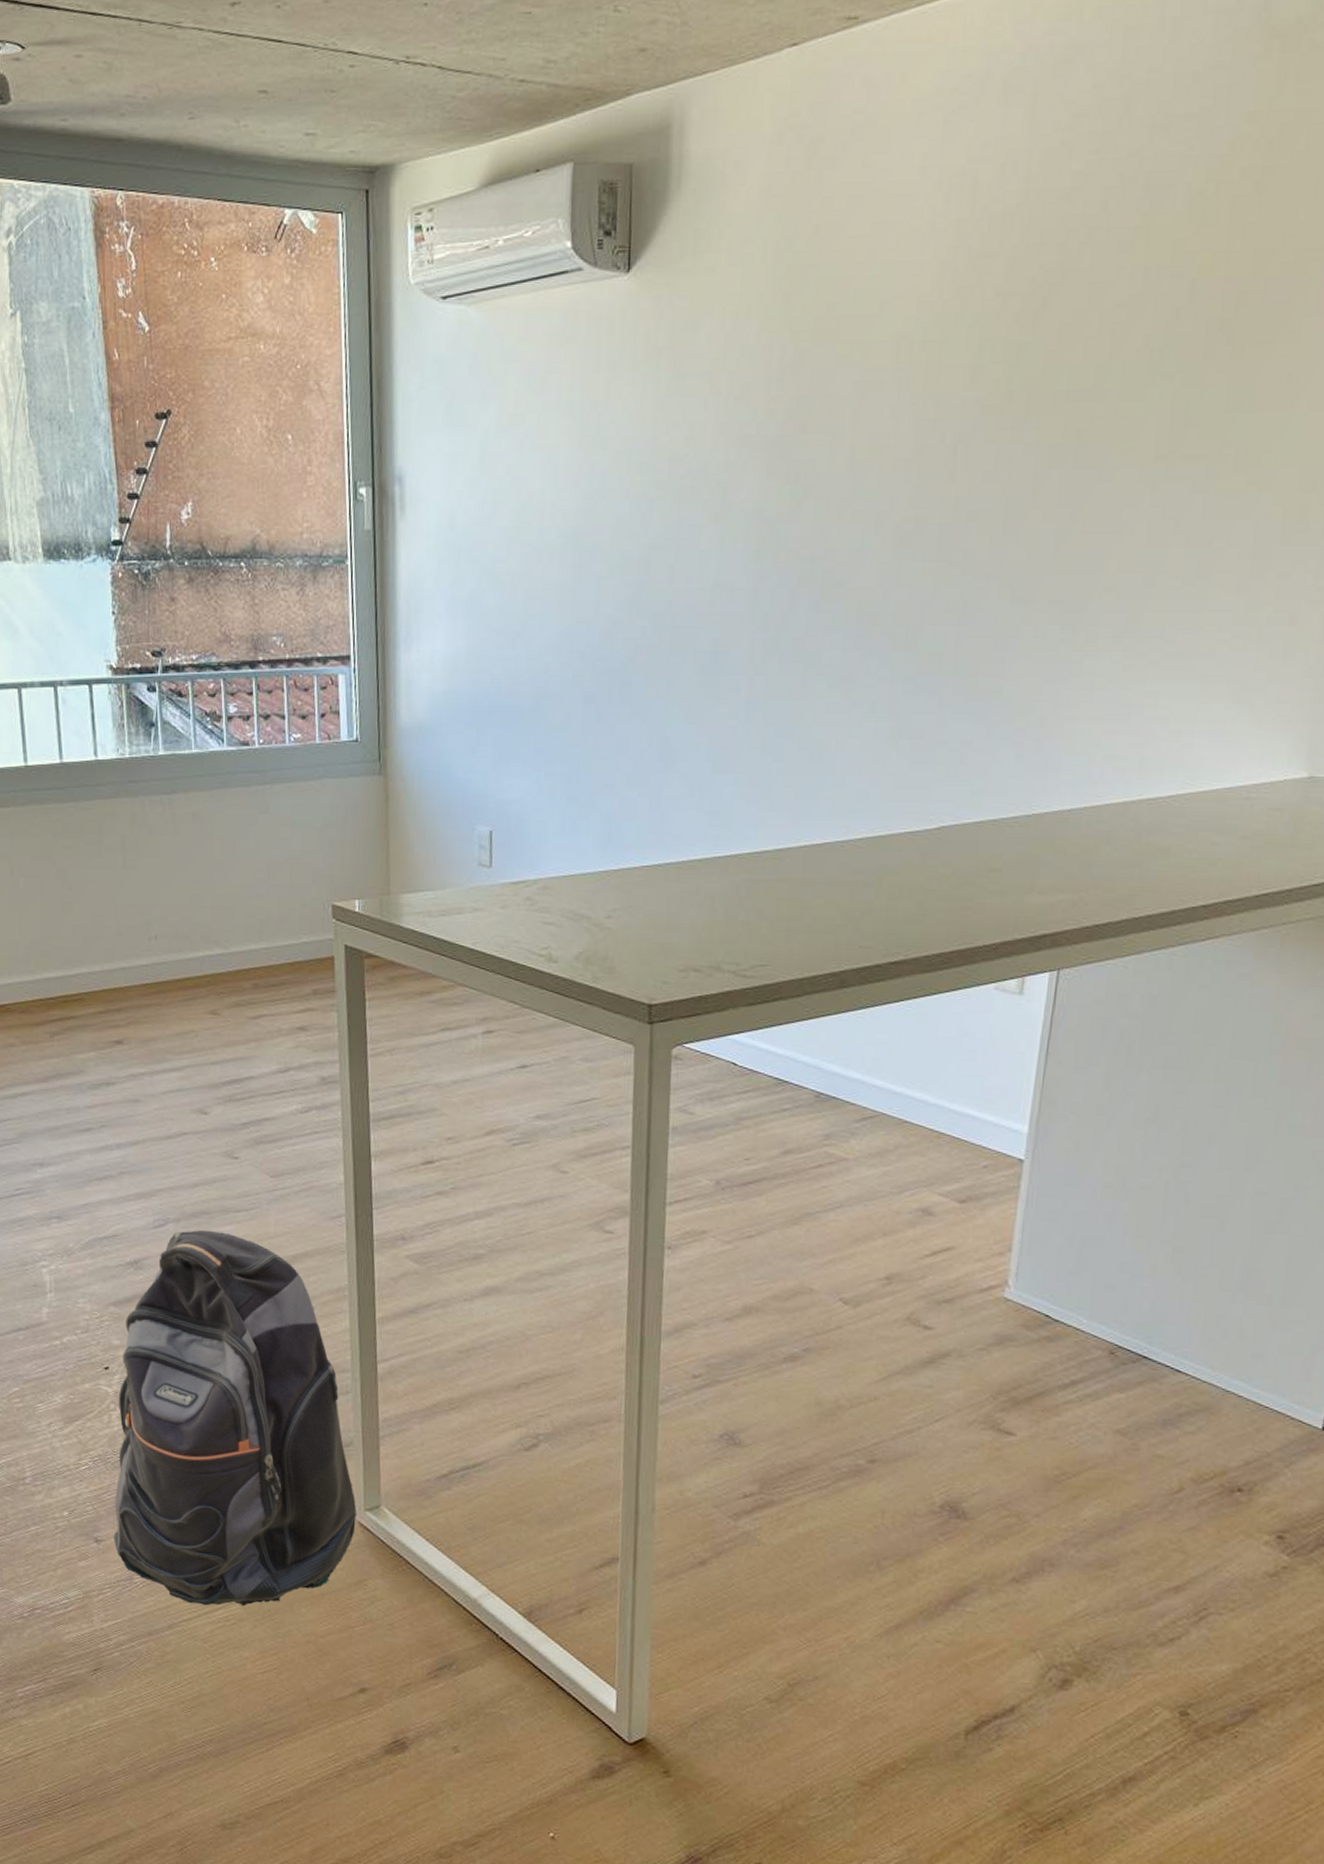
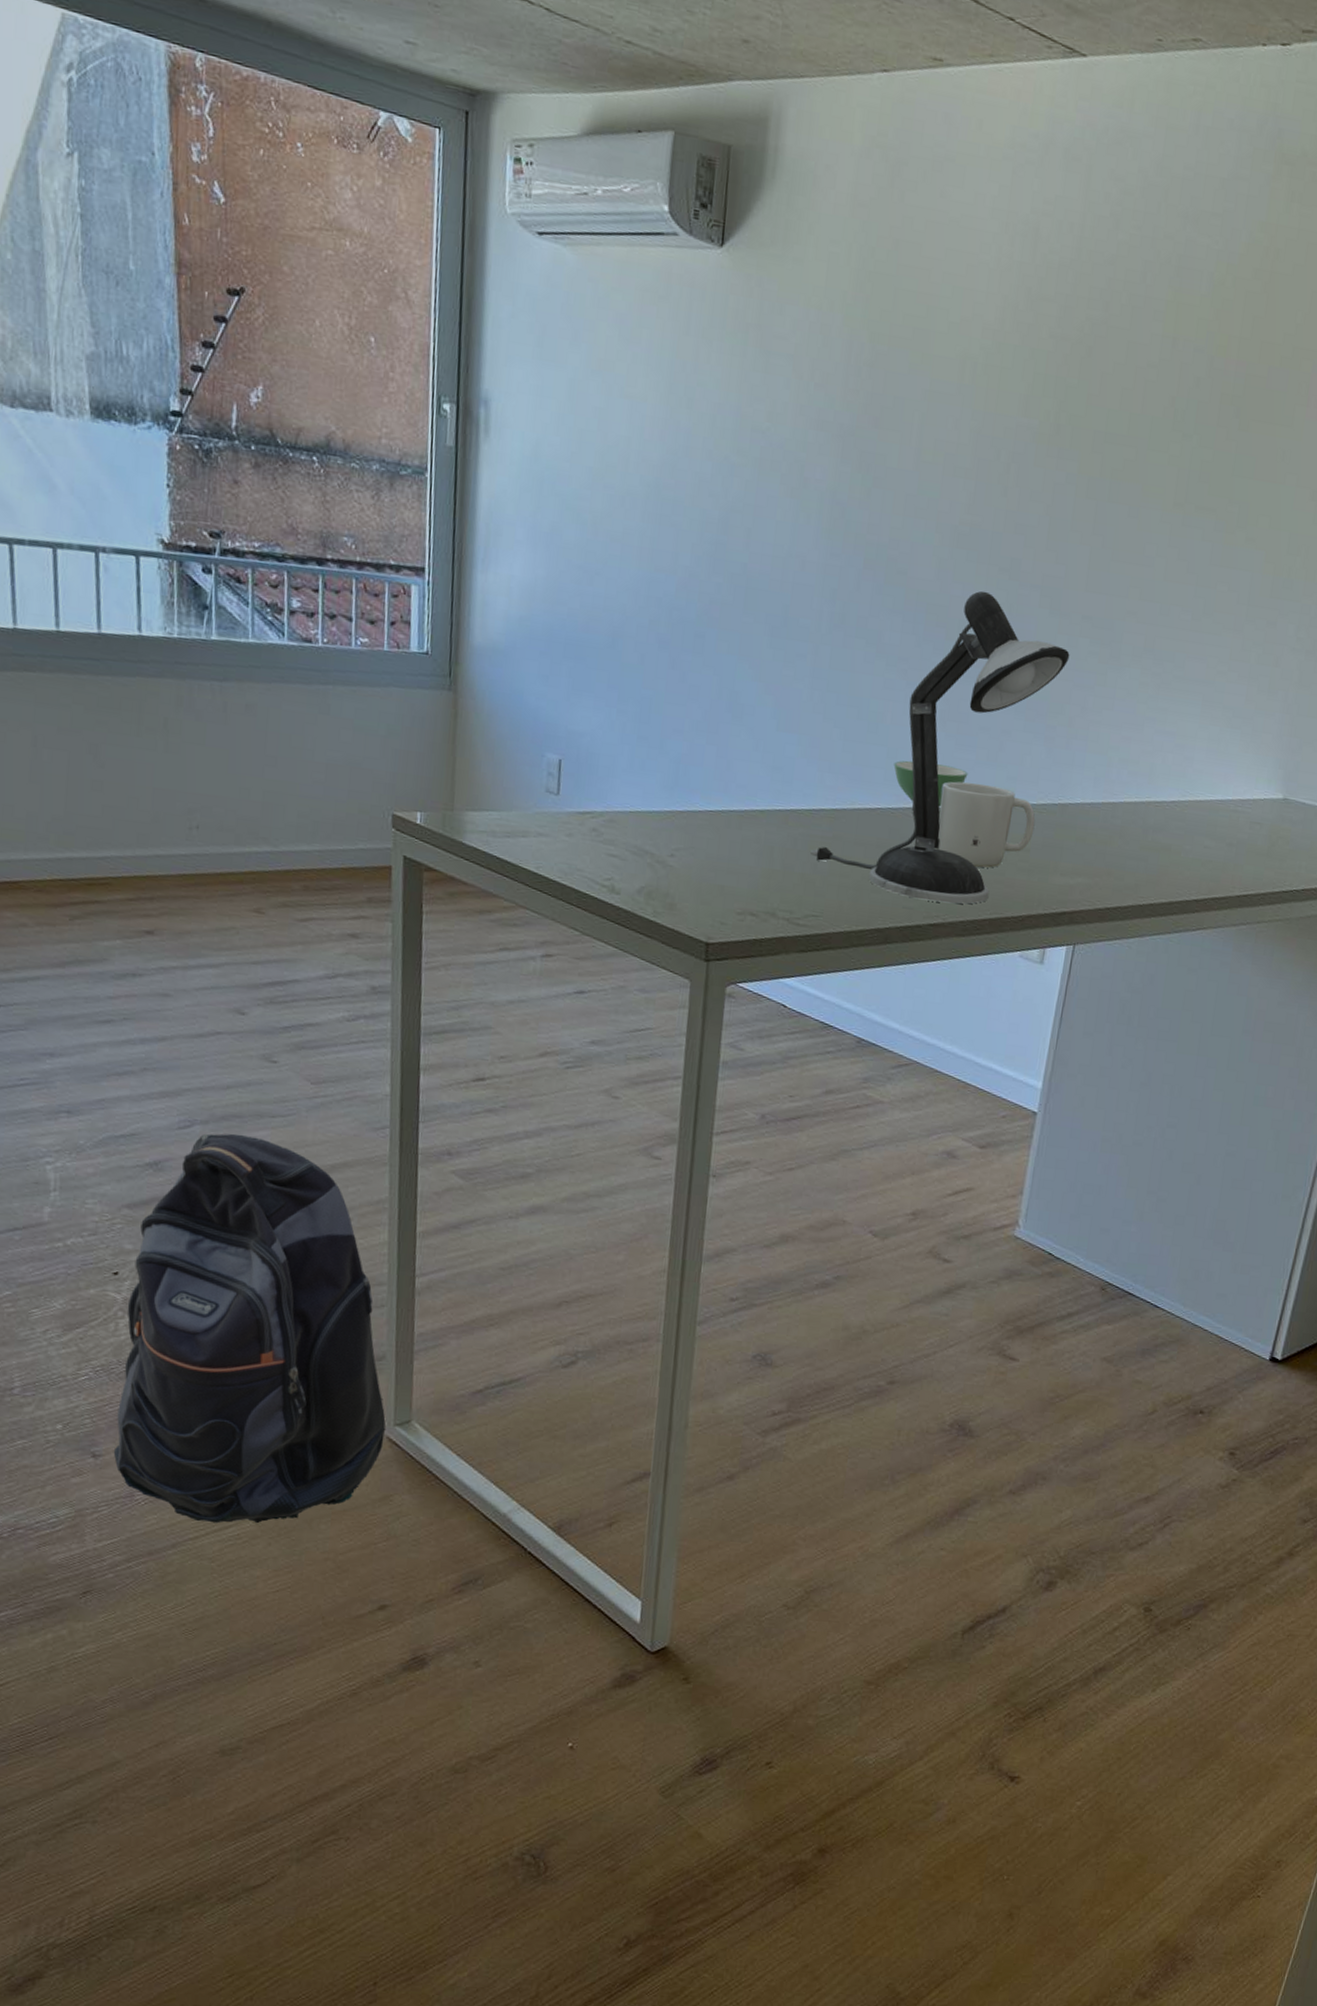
desk lamp: none [755,590,1037,938] -> present [810,590,1070,904]
bowl: none [841,787,925,836] -> present [893,760,968,809]
mug: none [894,802,1006,896] -> present [937,781,1035,868]

